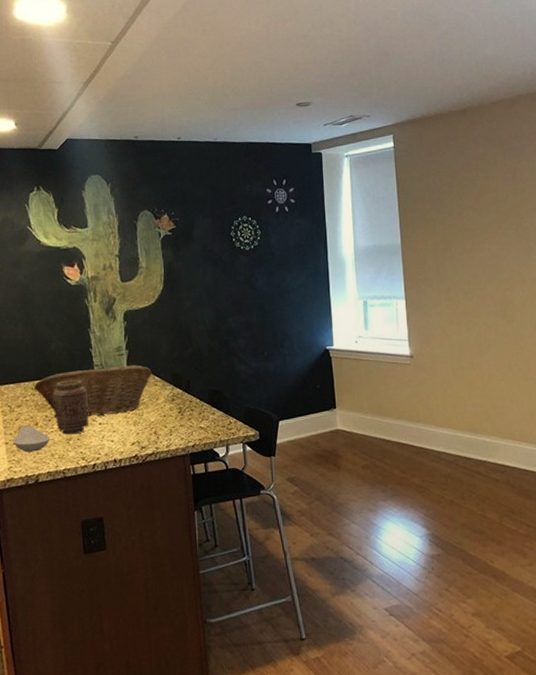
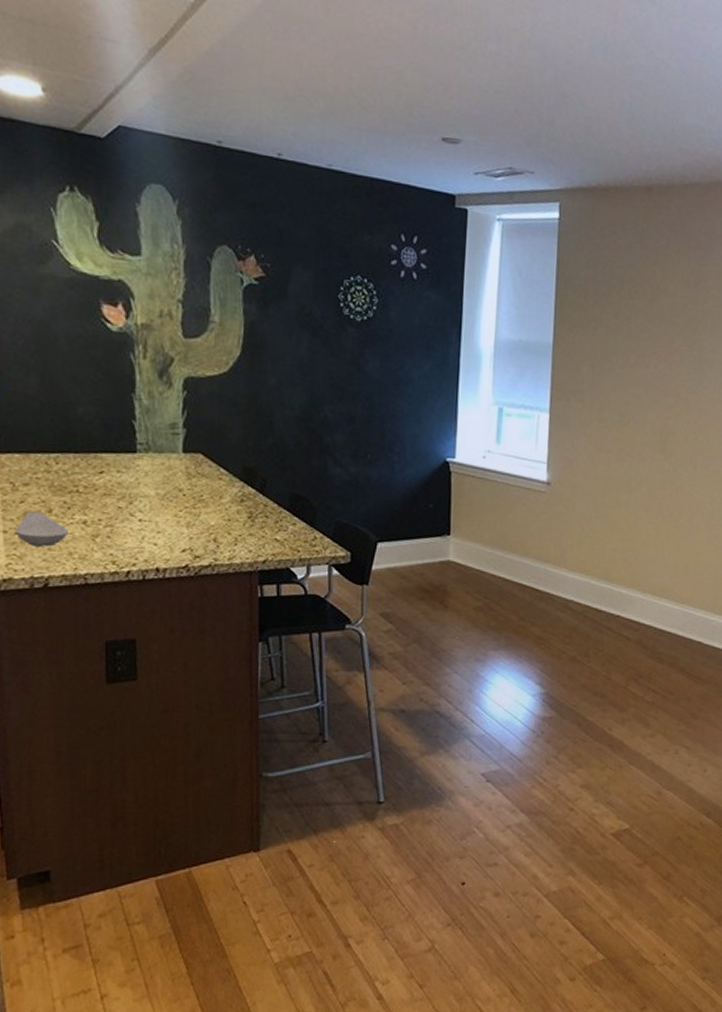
fruit basket: present [34,365,152,418] -> none [49,447,217,510]
vase: present [53,379,88,435] -> none [75,458,125,530]

